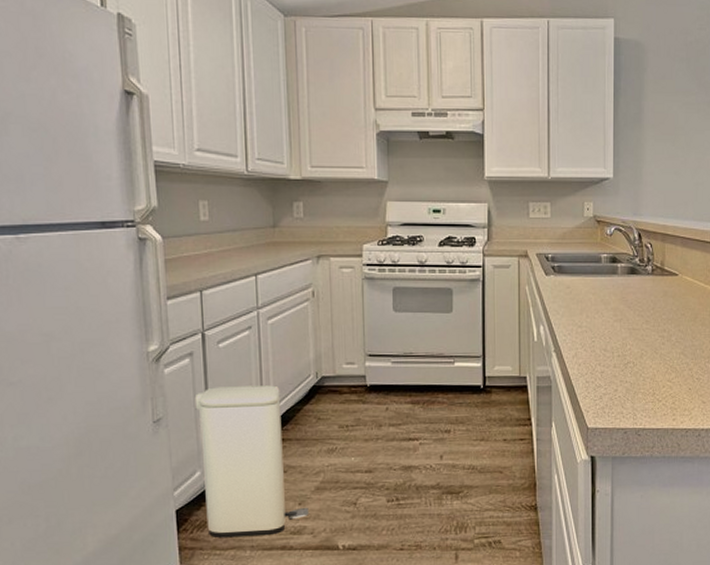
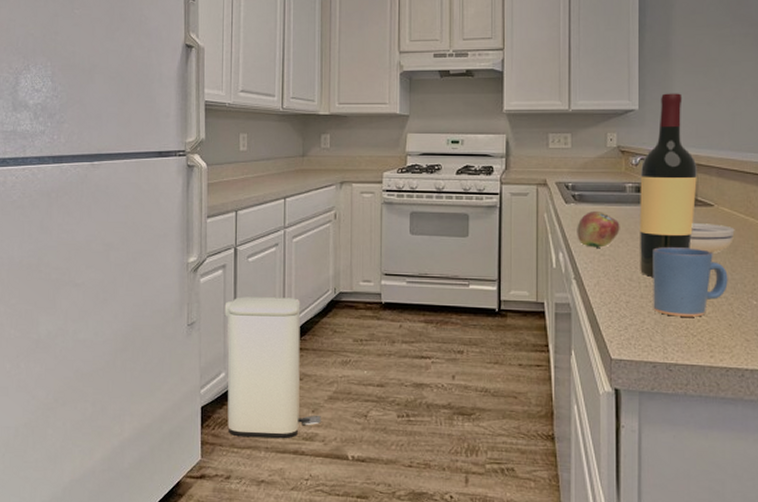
fruit: none [556,282,596,320] -> present [577,210,620,248]
wine bottle: none [613,161,665,346] -> present [640,93,697,277]
mug: none [625,317,689,384] -> present [653,247,728,317]
bowl: none [657,293,696,322] -> present [690,223,735,253]

